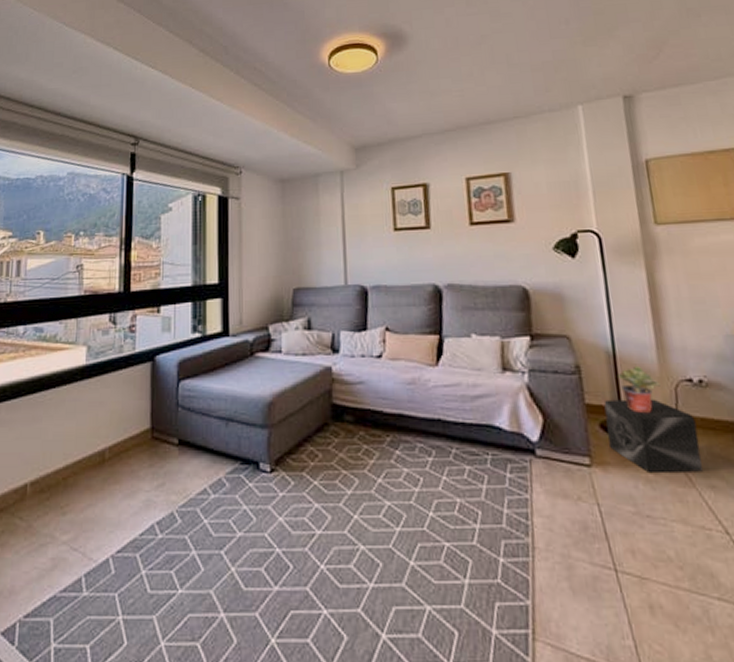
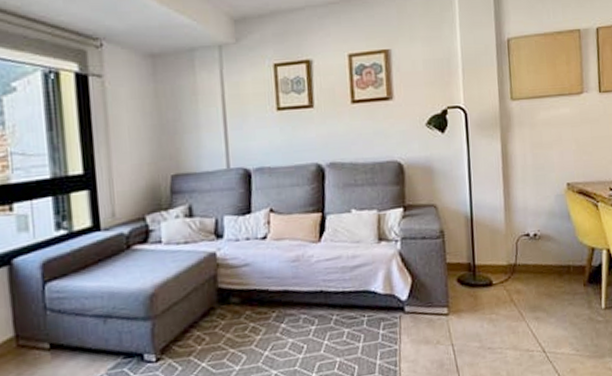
speaker: present [604,399,703,472] -> none [461,253,531,314]
potted plant: present [618,367,660,413] -> none [474,227,505,266]

